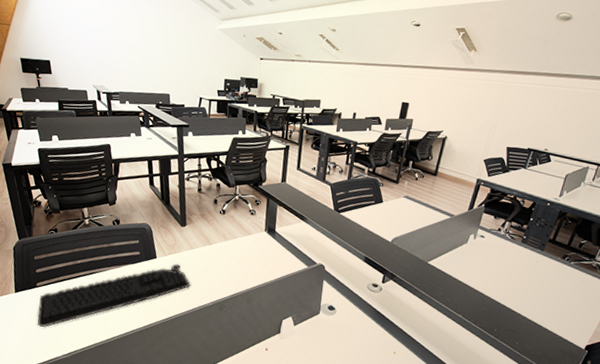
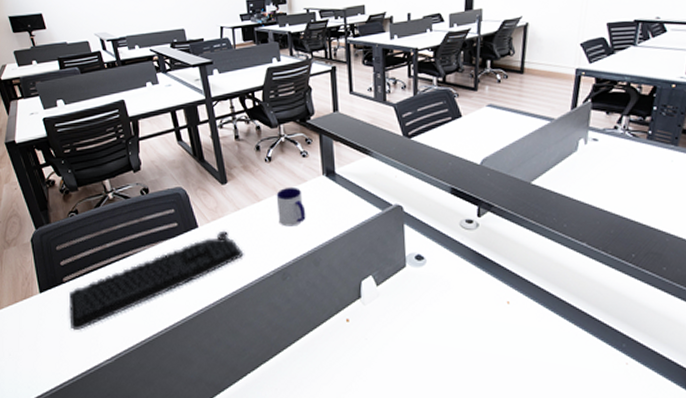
mug: none [223,236,247,269] -> present [276,186,306,227]

